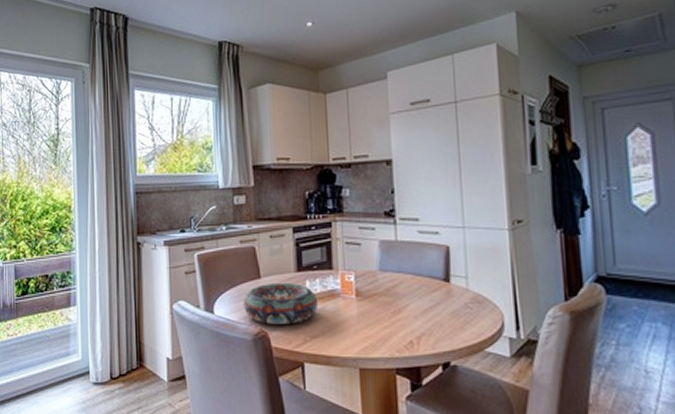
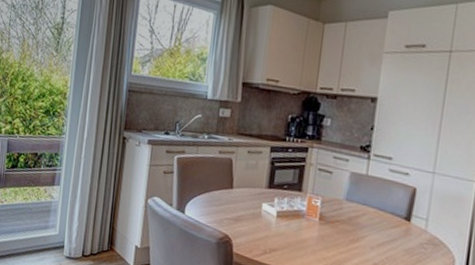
decorative bowl: present [243,282,319,324] -> none [213,194,283,235]

